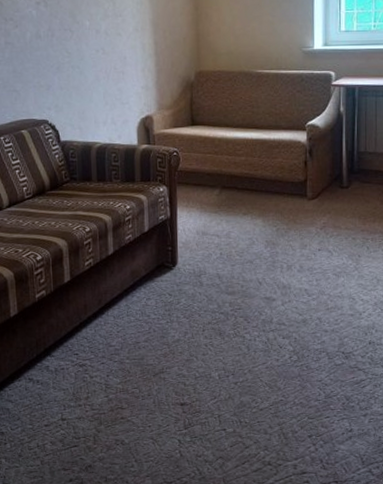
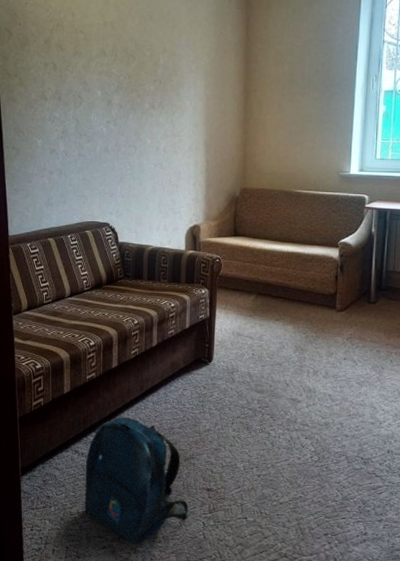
backpack: none [42,335,165,472] -> present [84,417,191,544]

